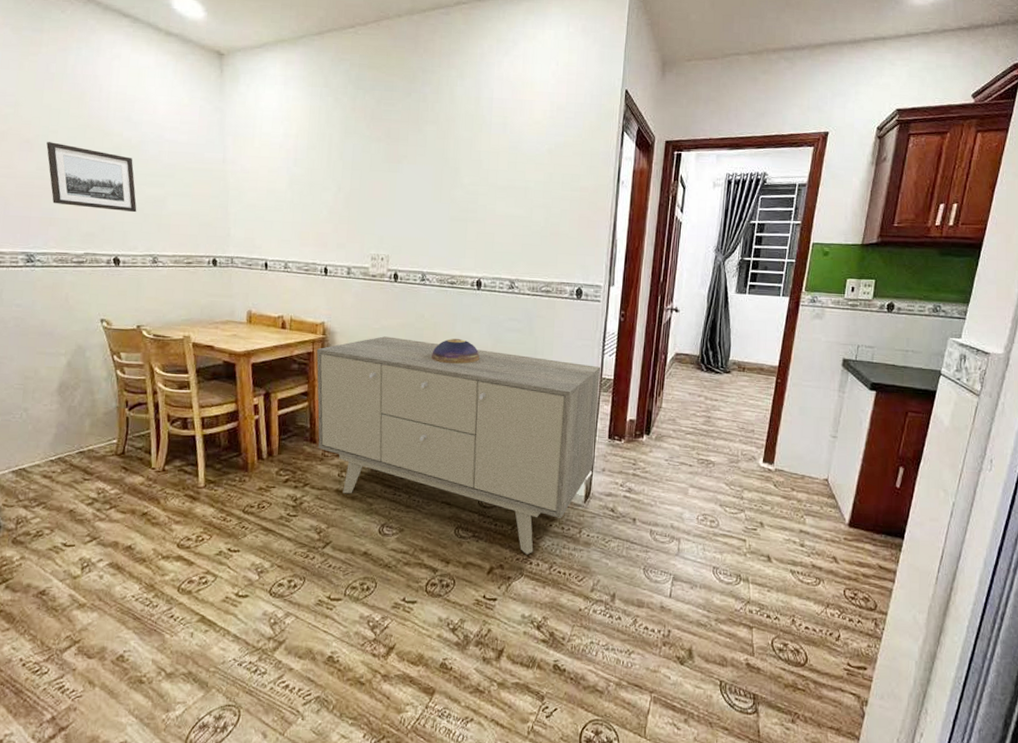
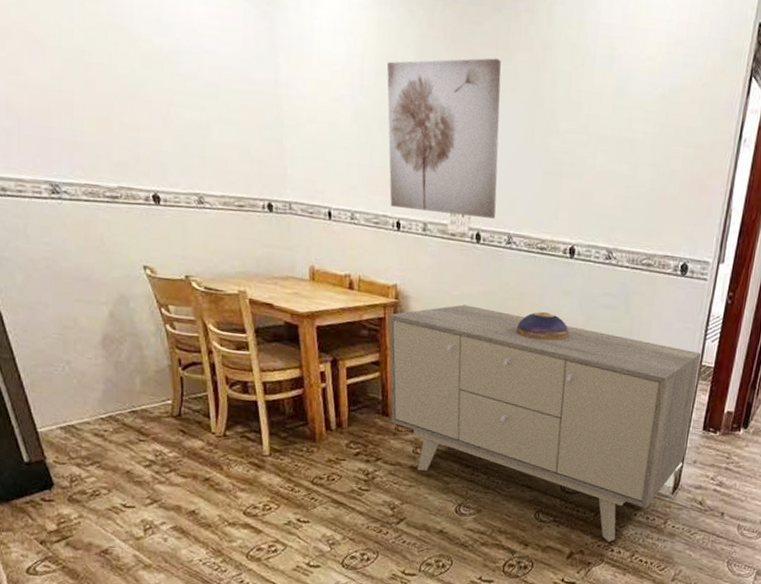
wall art: present [46,142,137,213] -> none [61,44,176,141]
wall art: none [316,130,413,260] -> present [386,58,501,219]

